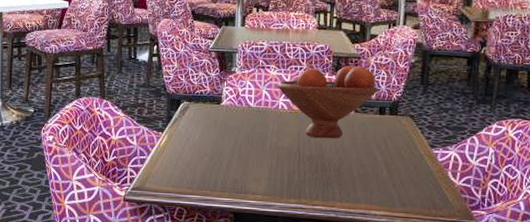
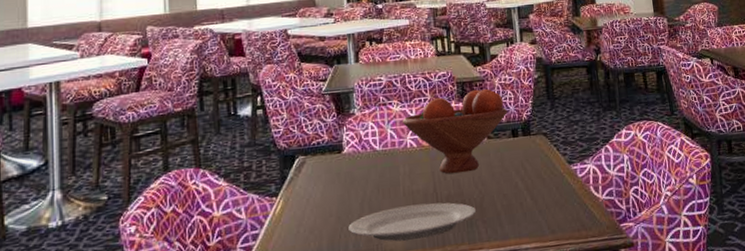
plate: none [219,158,334,189] -> present [348,202,477,242]

